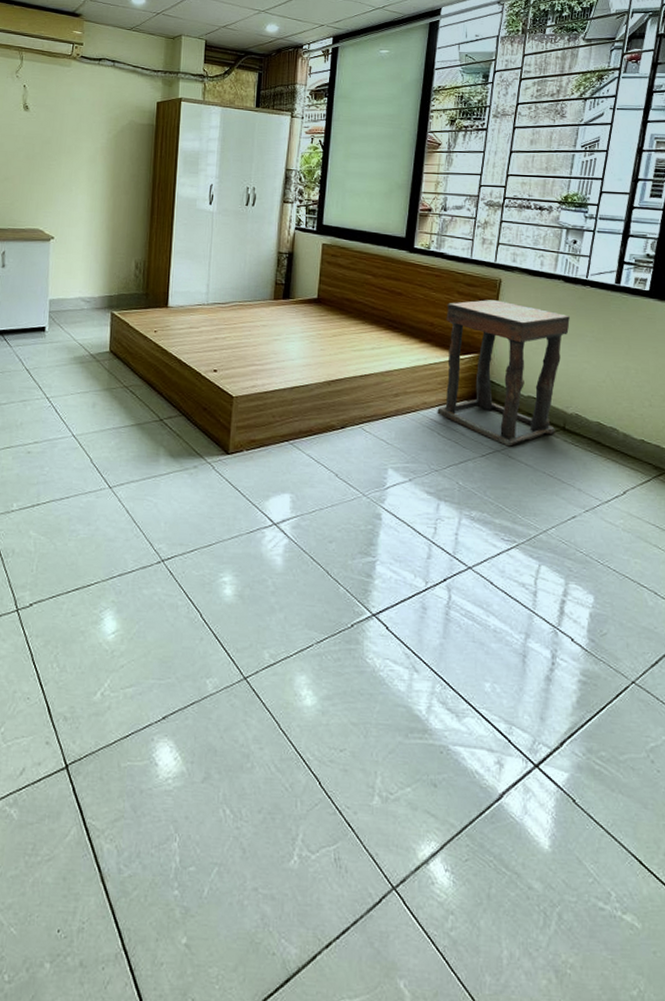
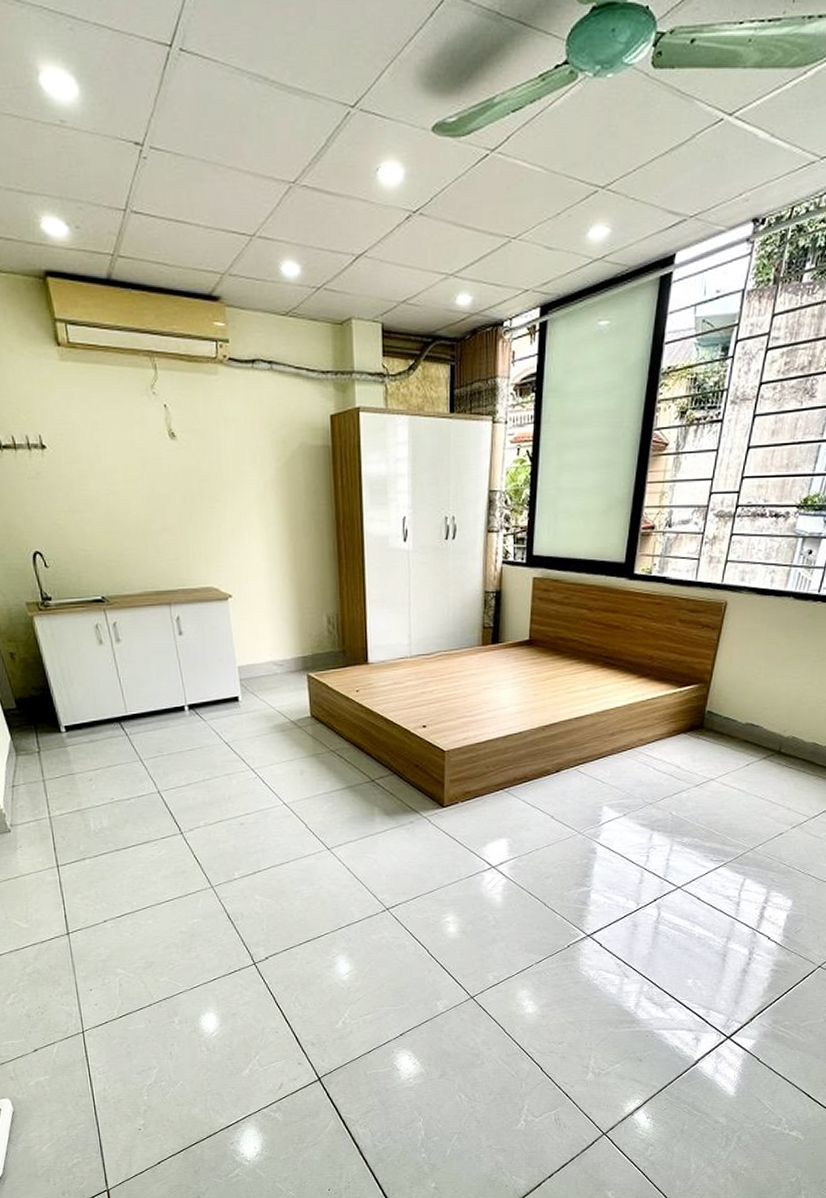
side table: present [437,300,570,447] -> none [653,625,796,775]

